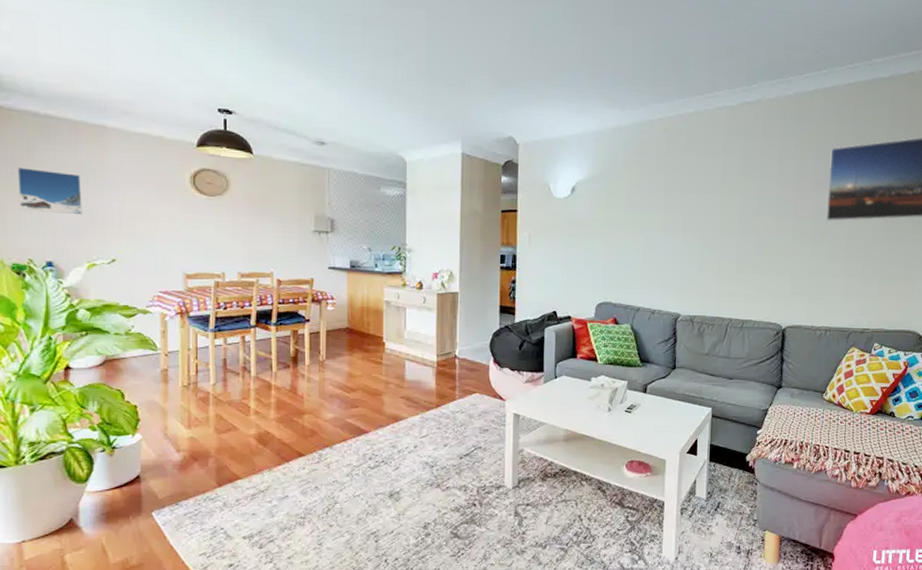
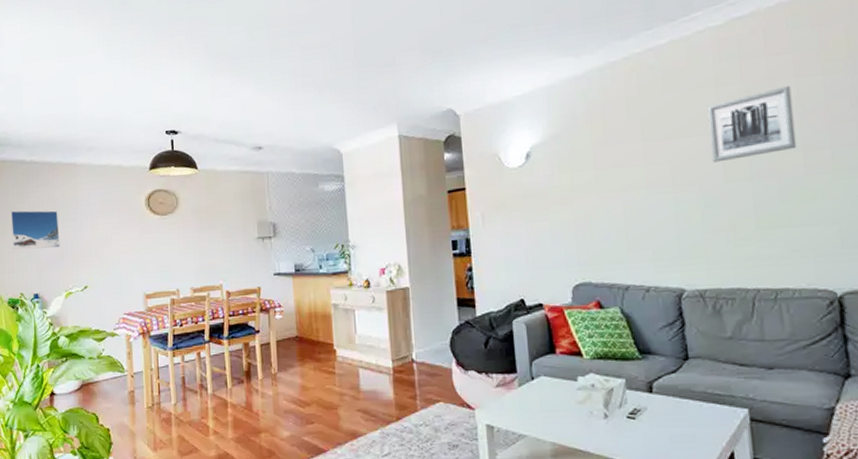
wall art: none [713,164,775,217] -> present [707,85,797,163]

